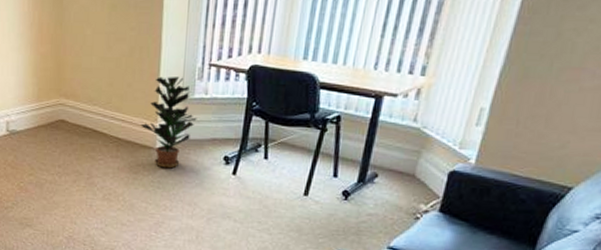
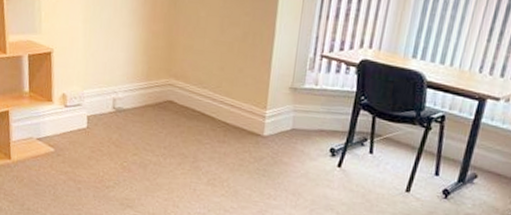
potted plant: present [141,76,197,168] -> none [250,64,306,157]

